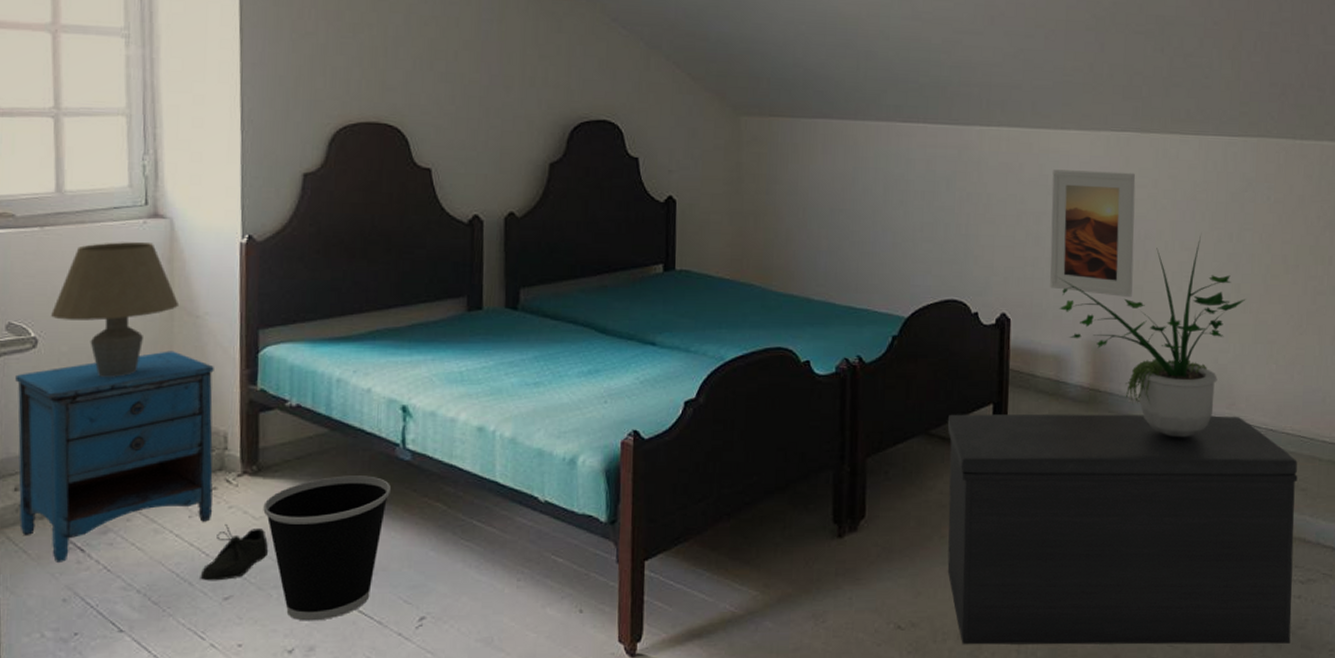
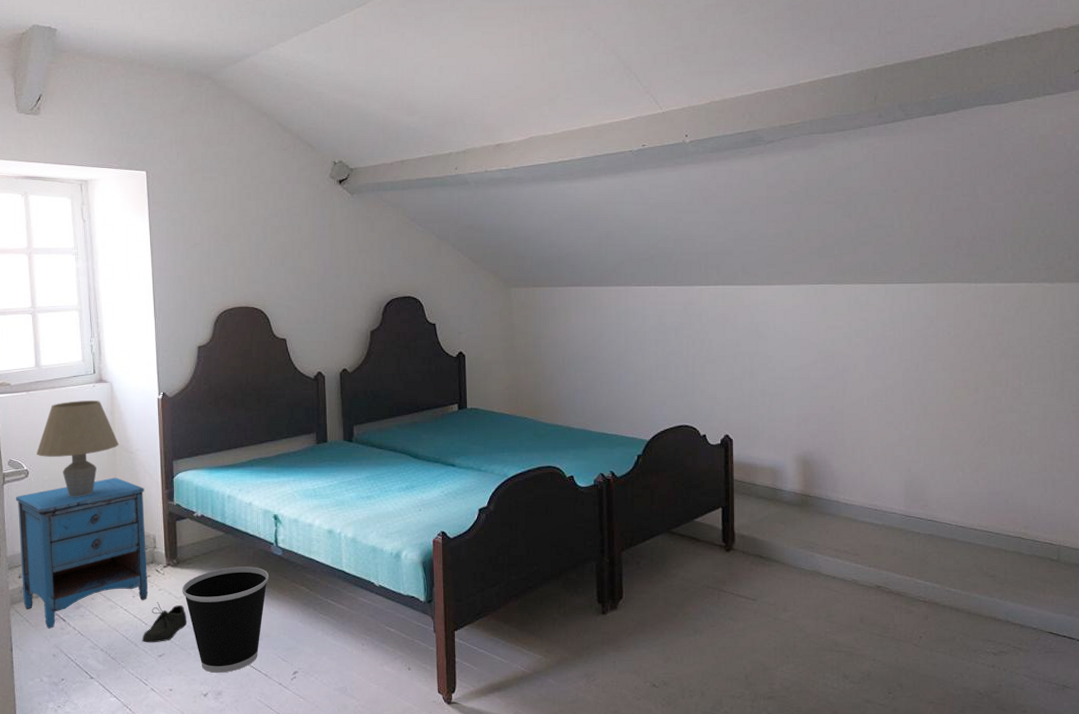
bench: present [947,413,1298,645] -> none [685,515,987,705]
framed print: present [1050,169,1136,298] -> none [762,317,834,420]
potted plant: present [1055,235,1246,438] -> none [768,366,933,534]

